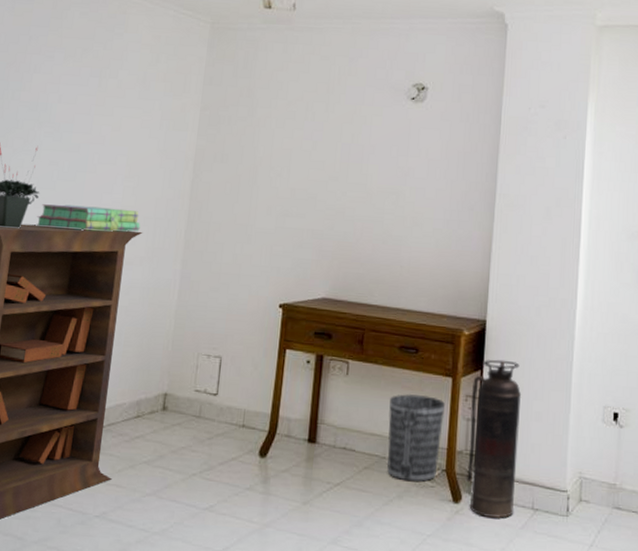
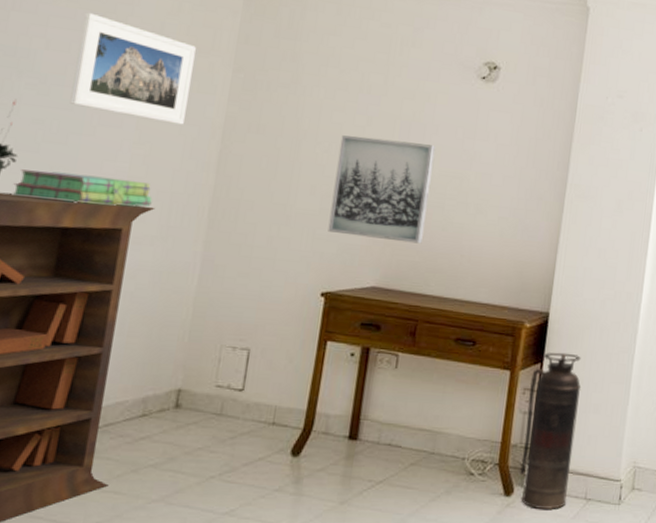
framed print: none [77,69,171,159] -> present [69,12,196,125]
wall art: none [283,160,374,257] -> present [328,135,436,244]
wastebasket: present [387,393,446,482] -> none [436,387,502,477]

